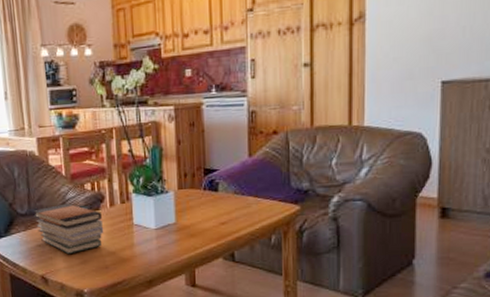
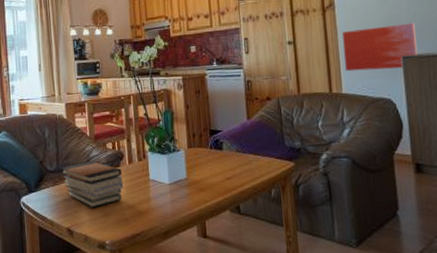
wall art: none [370,38,462,100] -> present [341,22,417,72]

